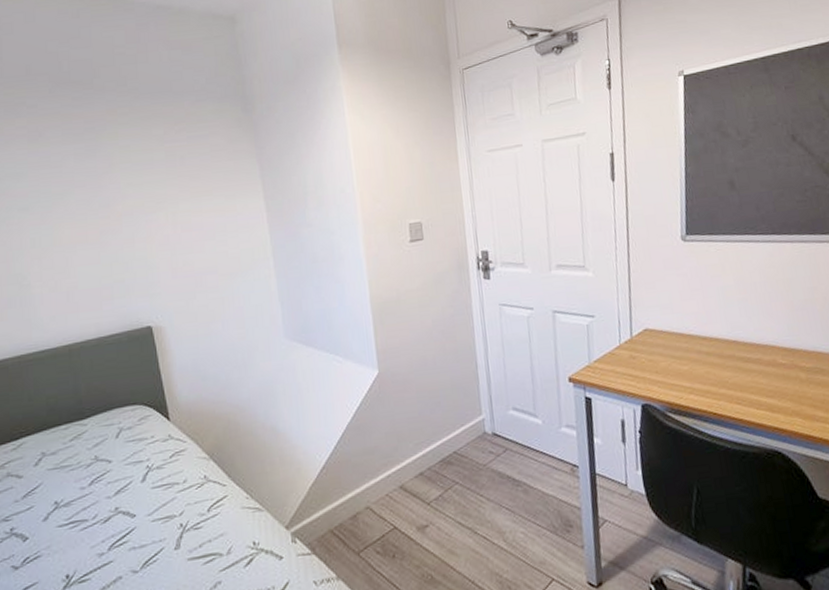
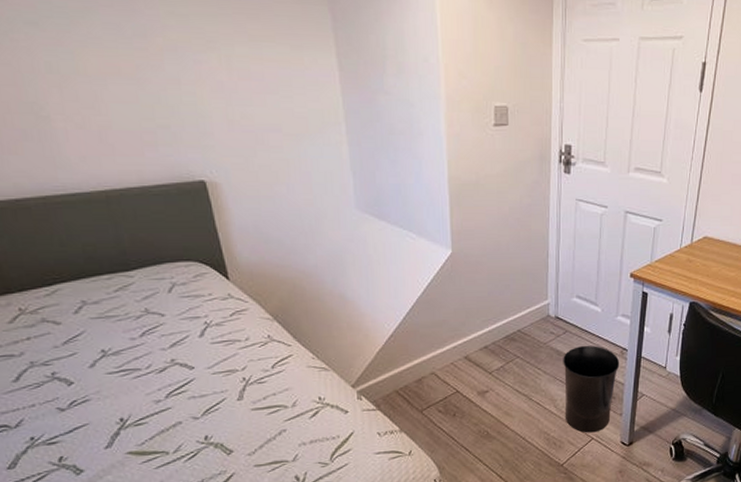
waste bin: none [506,464,573,573] -> present [563,346,620,433]

